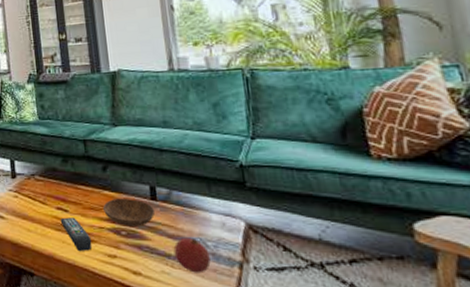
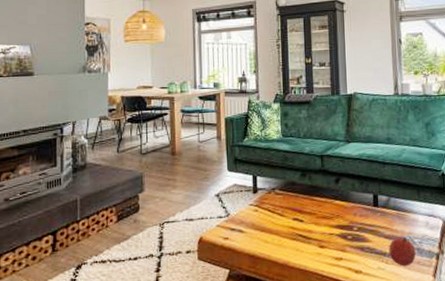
remote control: present [60,217,93,251] -> none [295,226,323,257]
bowl: present [103,198,156,227] -> none [334,206,376,231]

